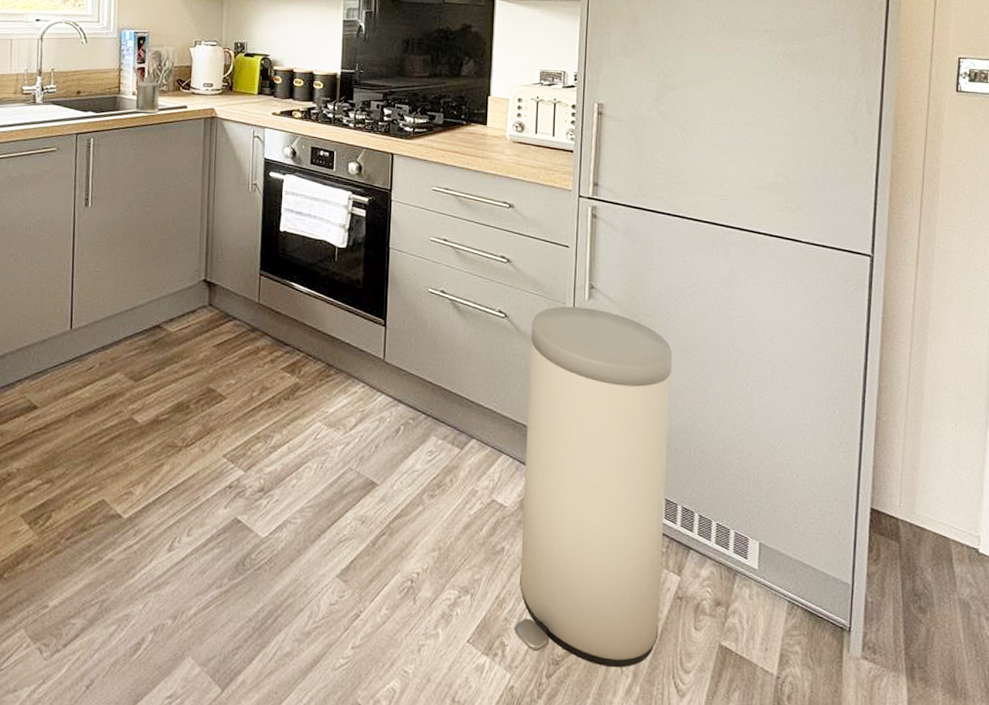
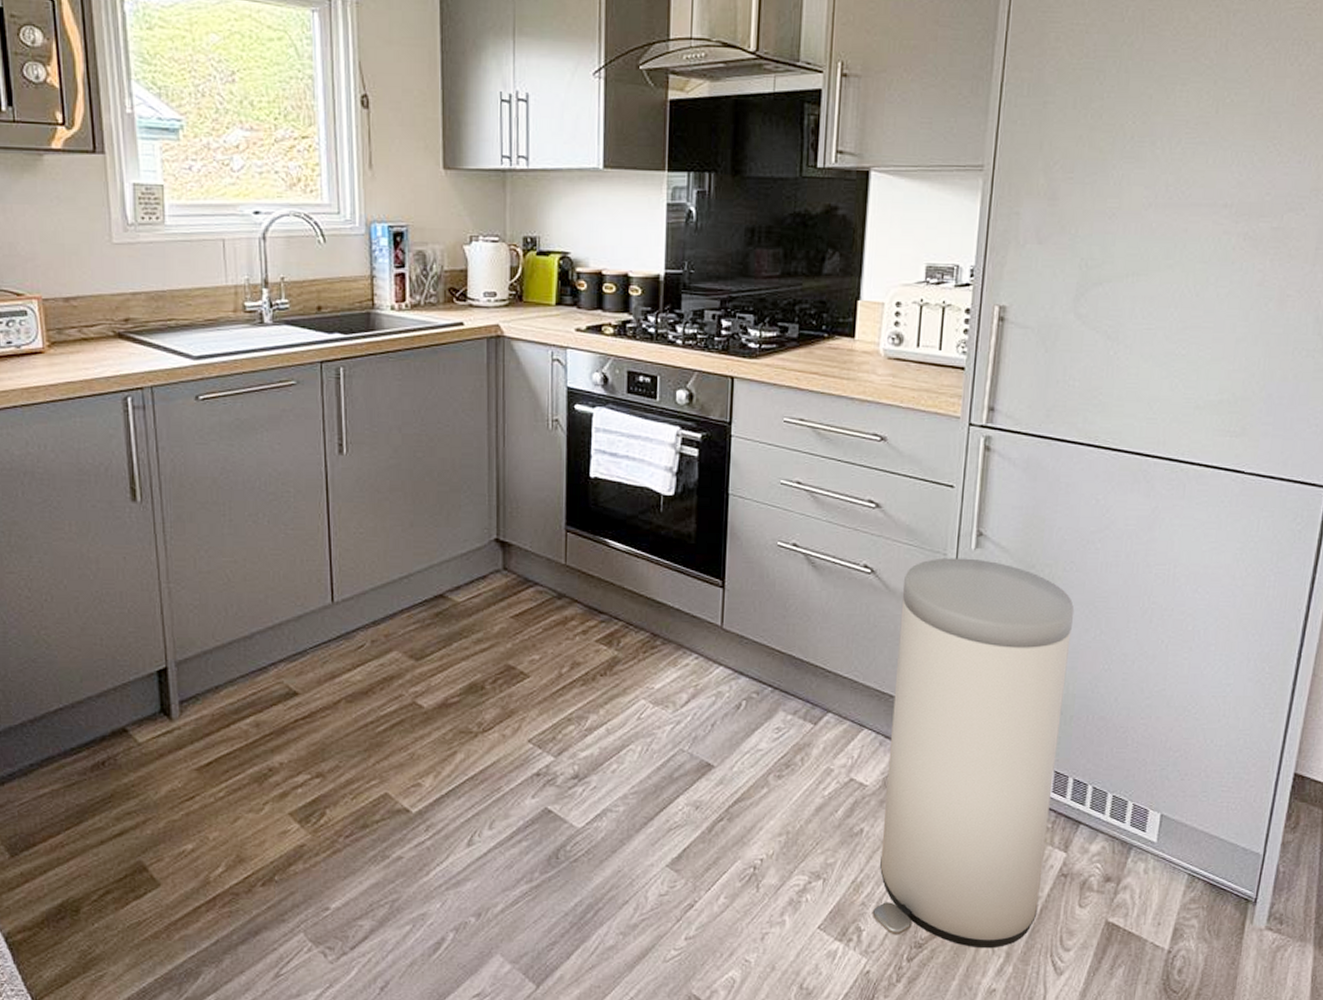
soap dispenser: present [132,66,160,114] -> none [388,272,427,334]

